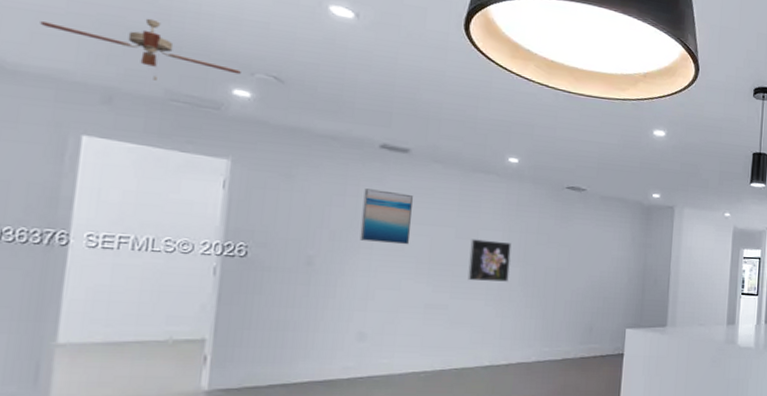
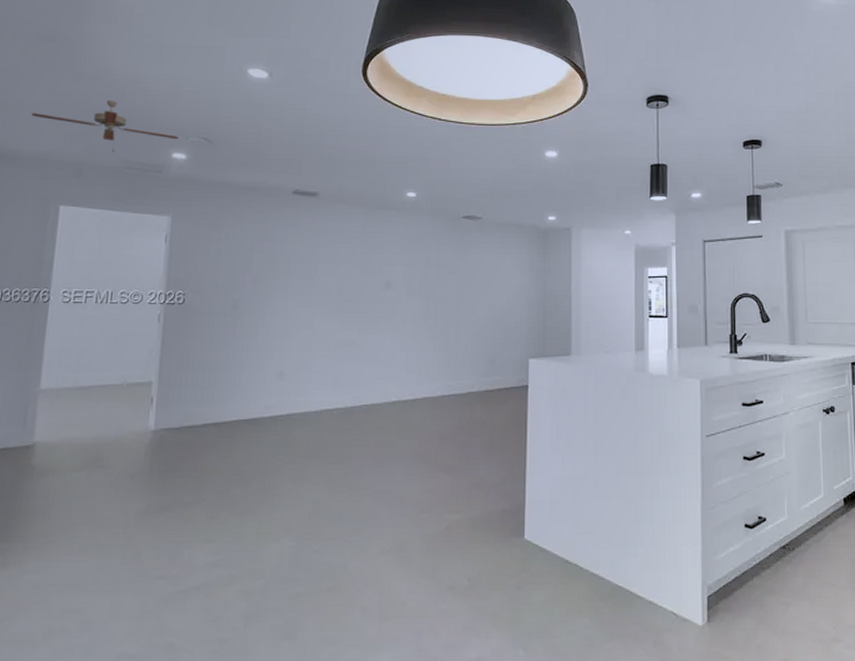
wall art: present [359,188,414,245] -> none [277,233,323,284]
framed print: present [467,239,512,282] -> none [373,275,413,317]

